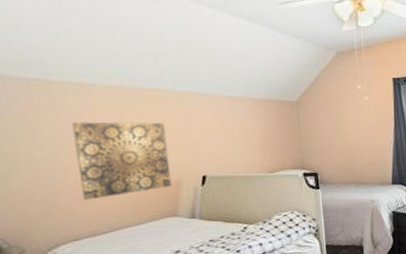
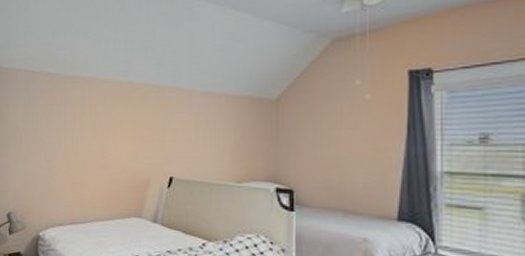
wall art: present [71,122,172,201] -> none [71,113,143,188]

